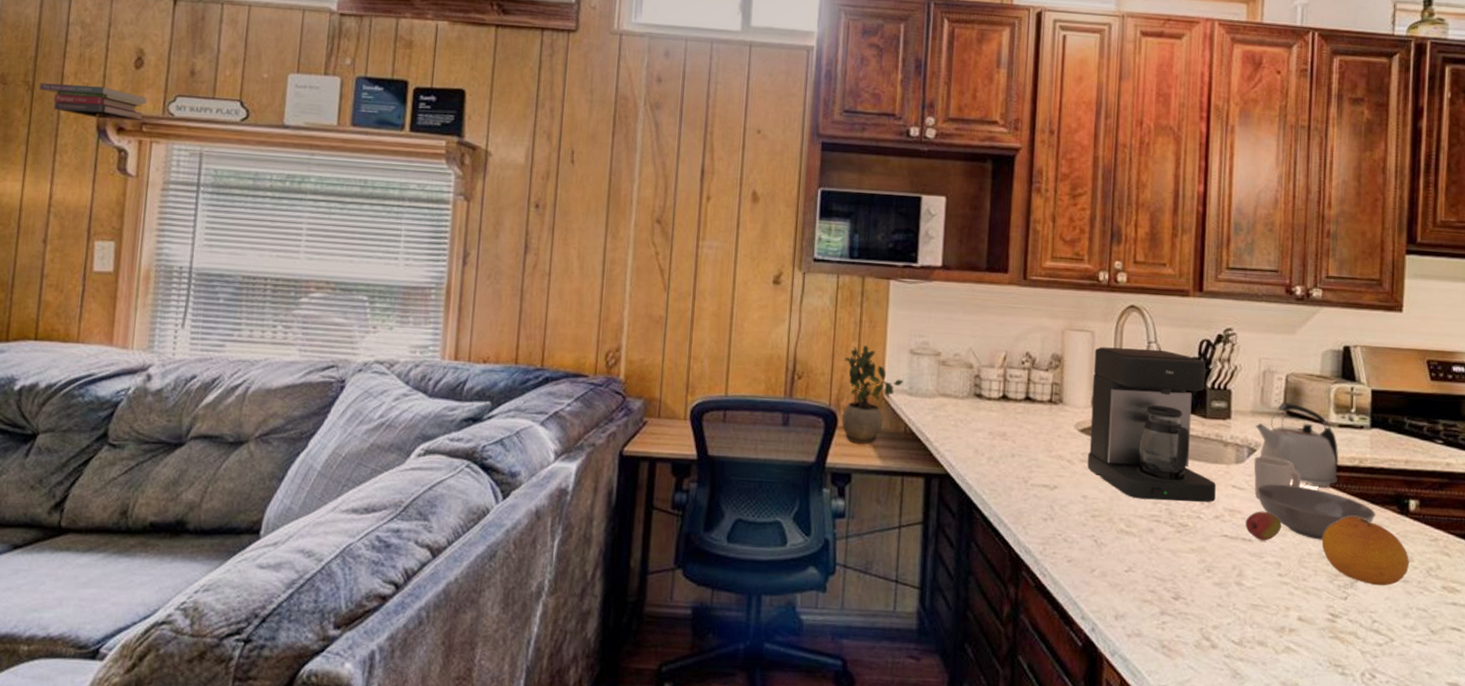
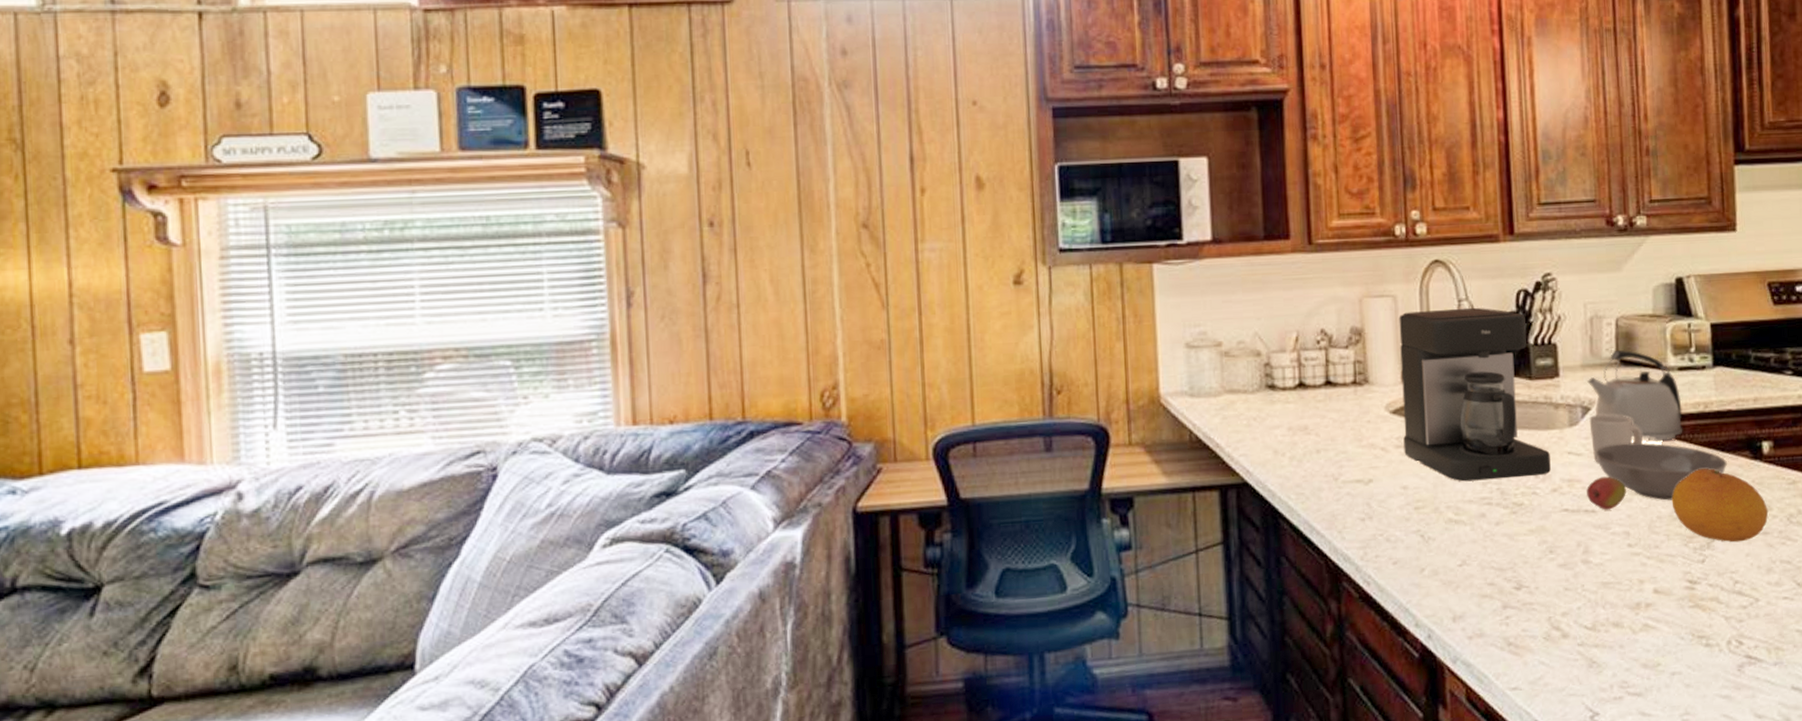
books: present [39,83,147,121] -> none [31,134,182,177]
potted plant: present [841,345,903,444] -> none [1109,343,1182,462]

